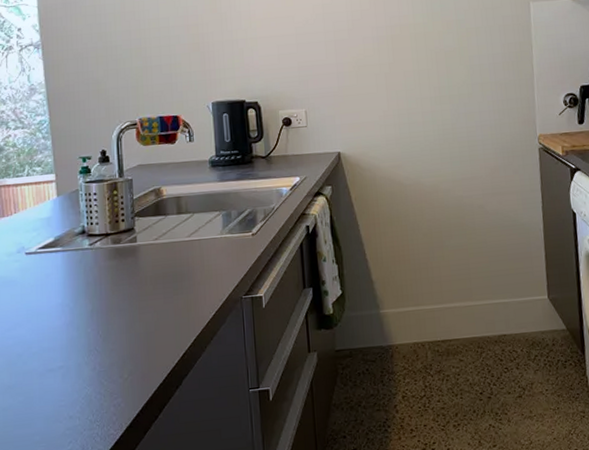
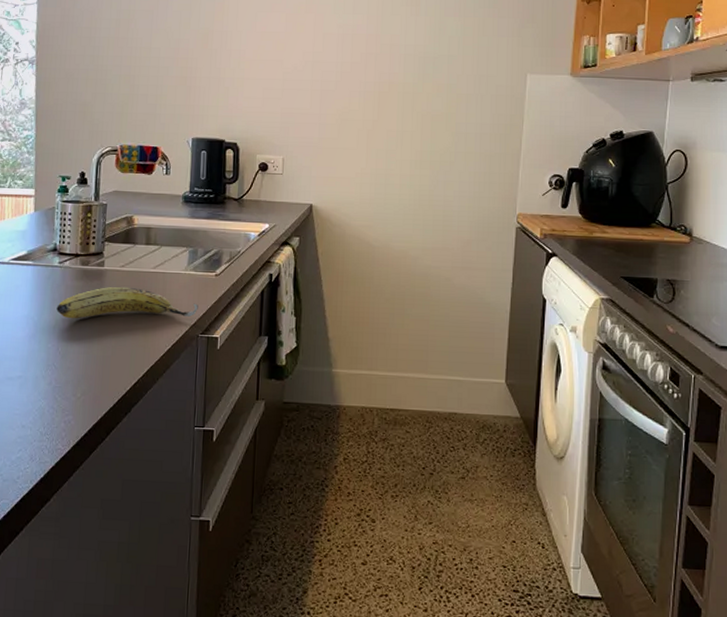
fruit: none [92,259,239,300] -> present [56,286,198,319]

